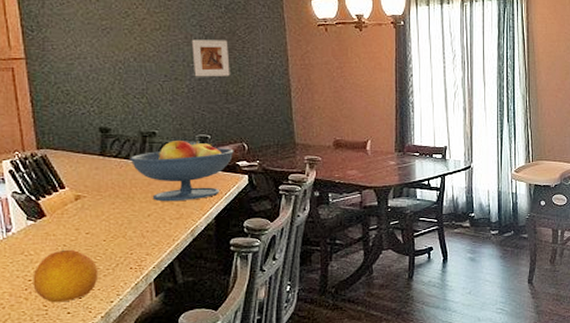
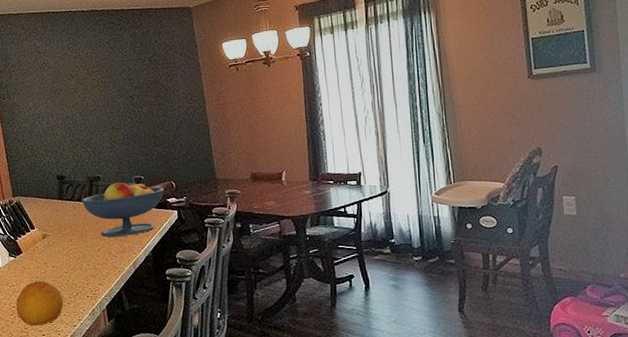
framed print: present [192,39,230,77] -> none [124,89,157,125]

